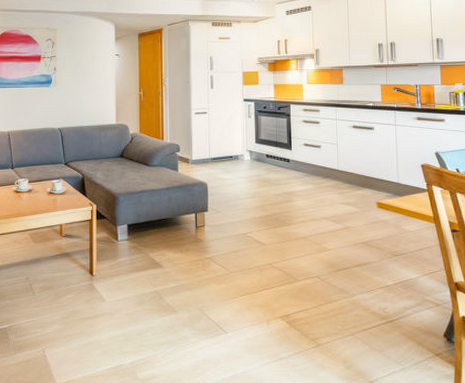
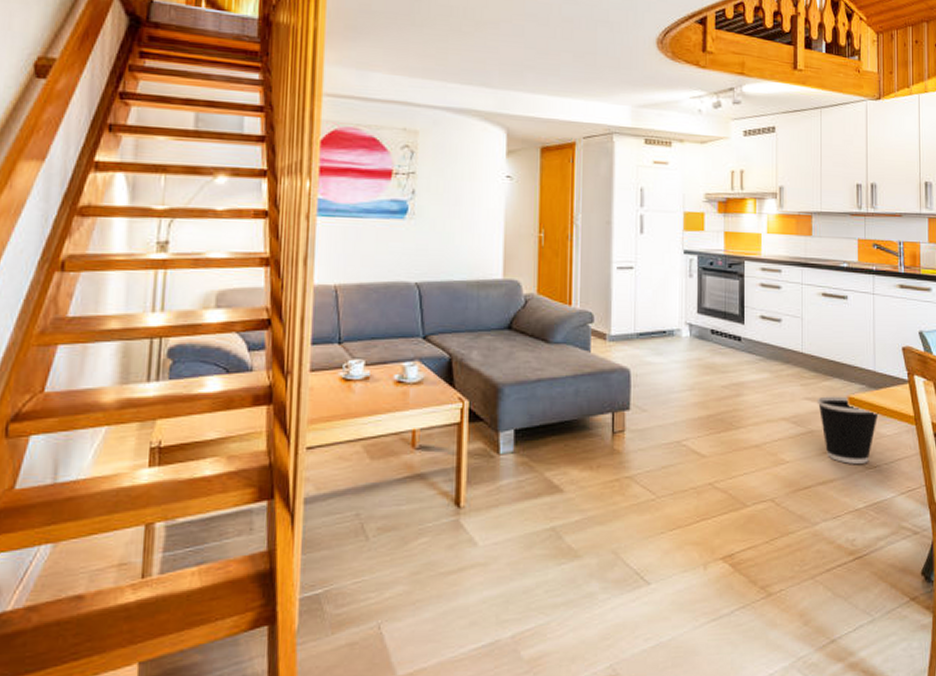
wastebasket: none [351,202,403,252] -> present [817,396,879,464]

